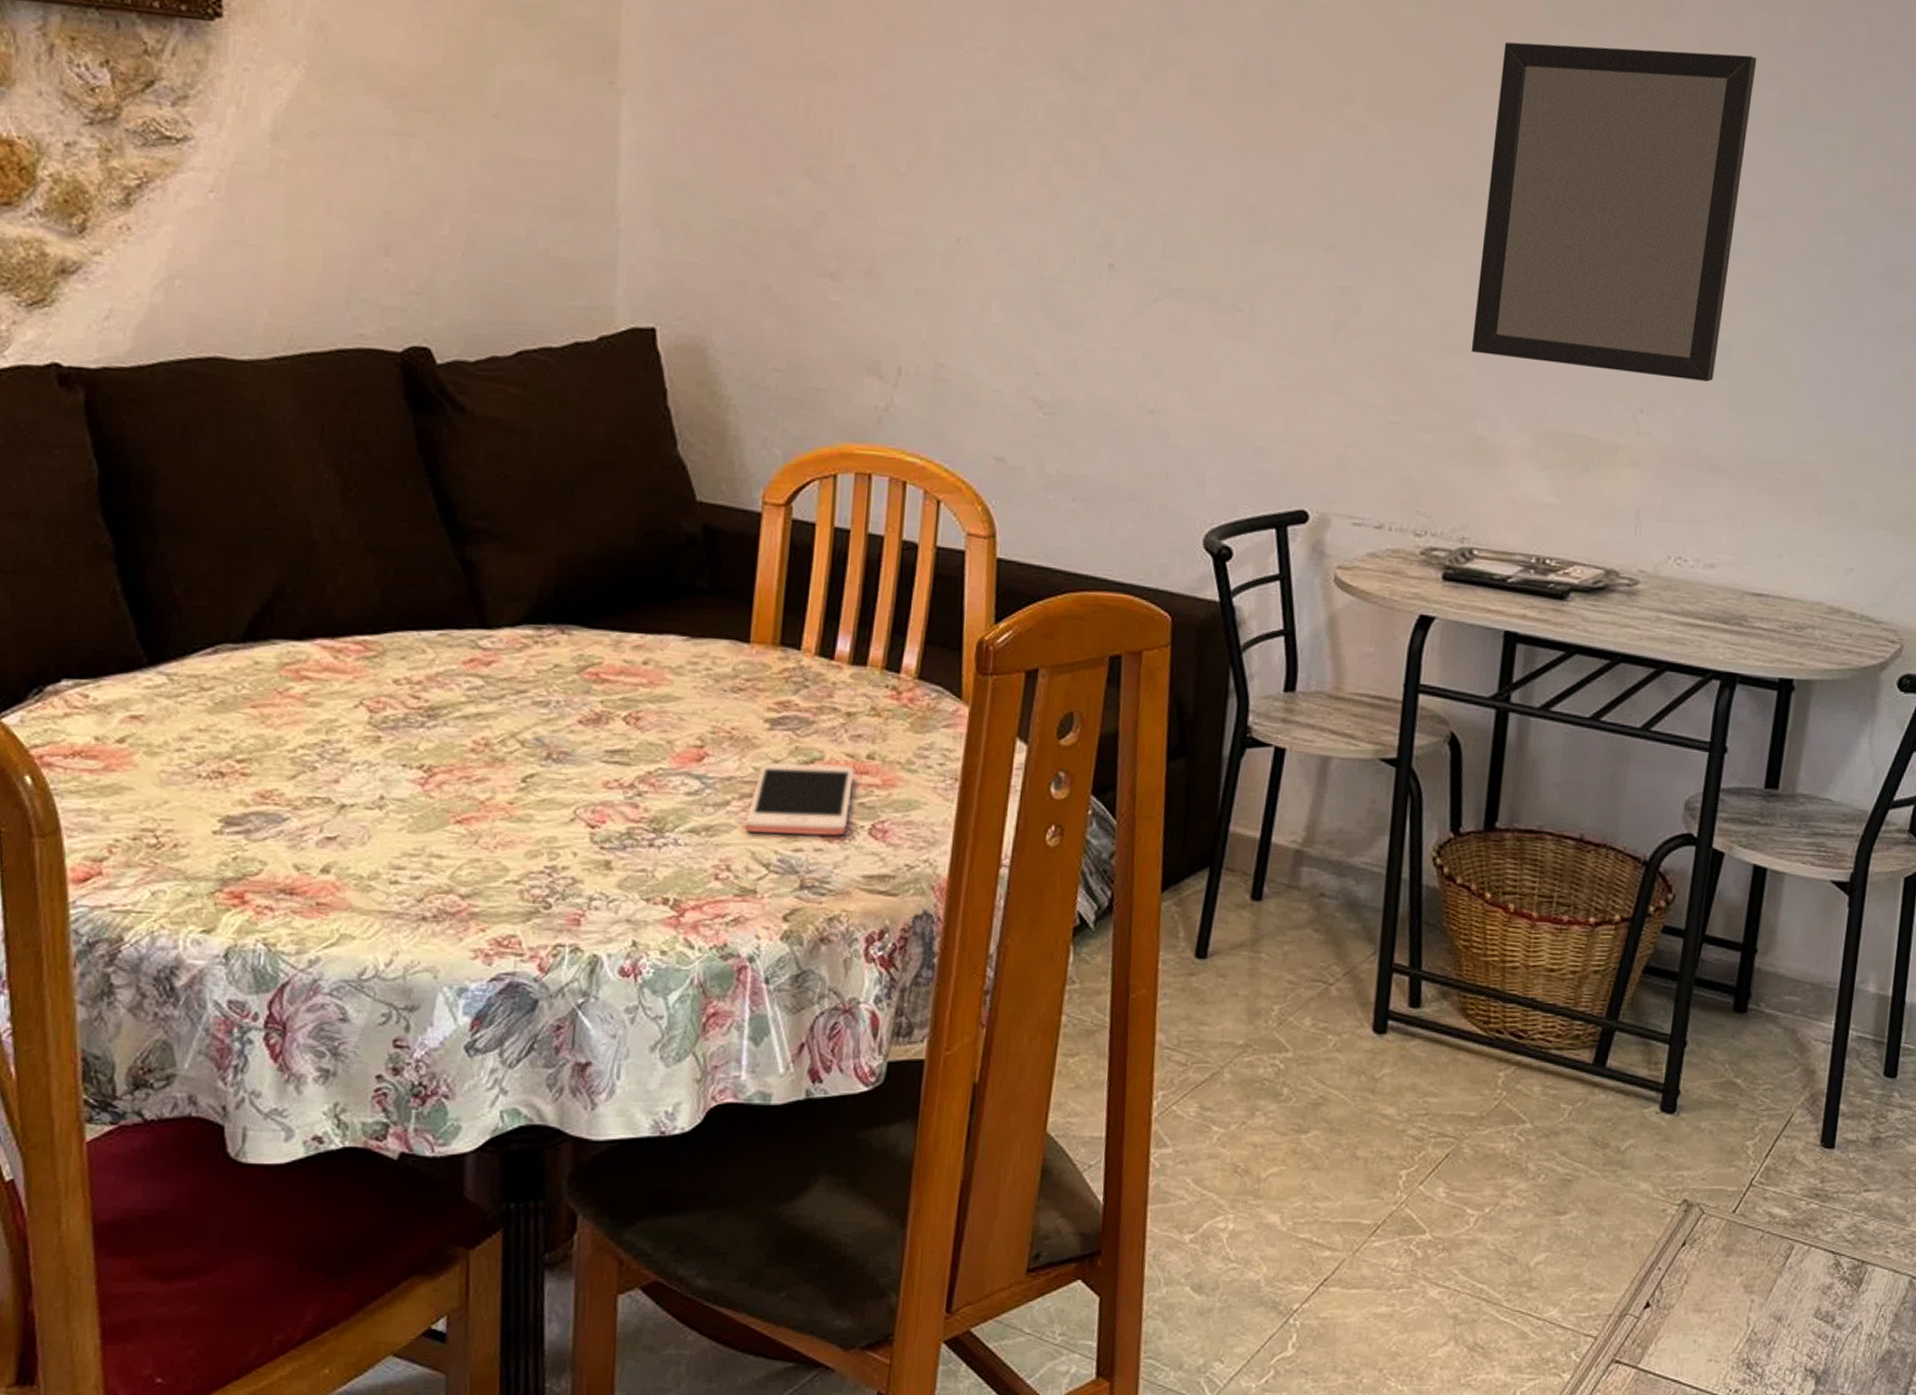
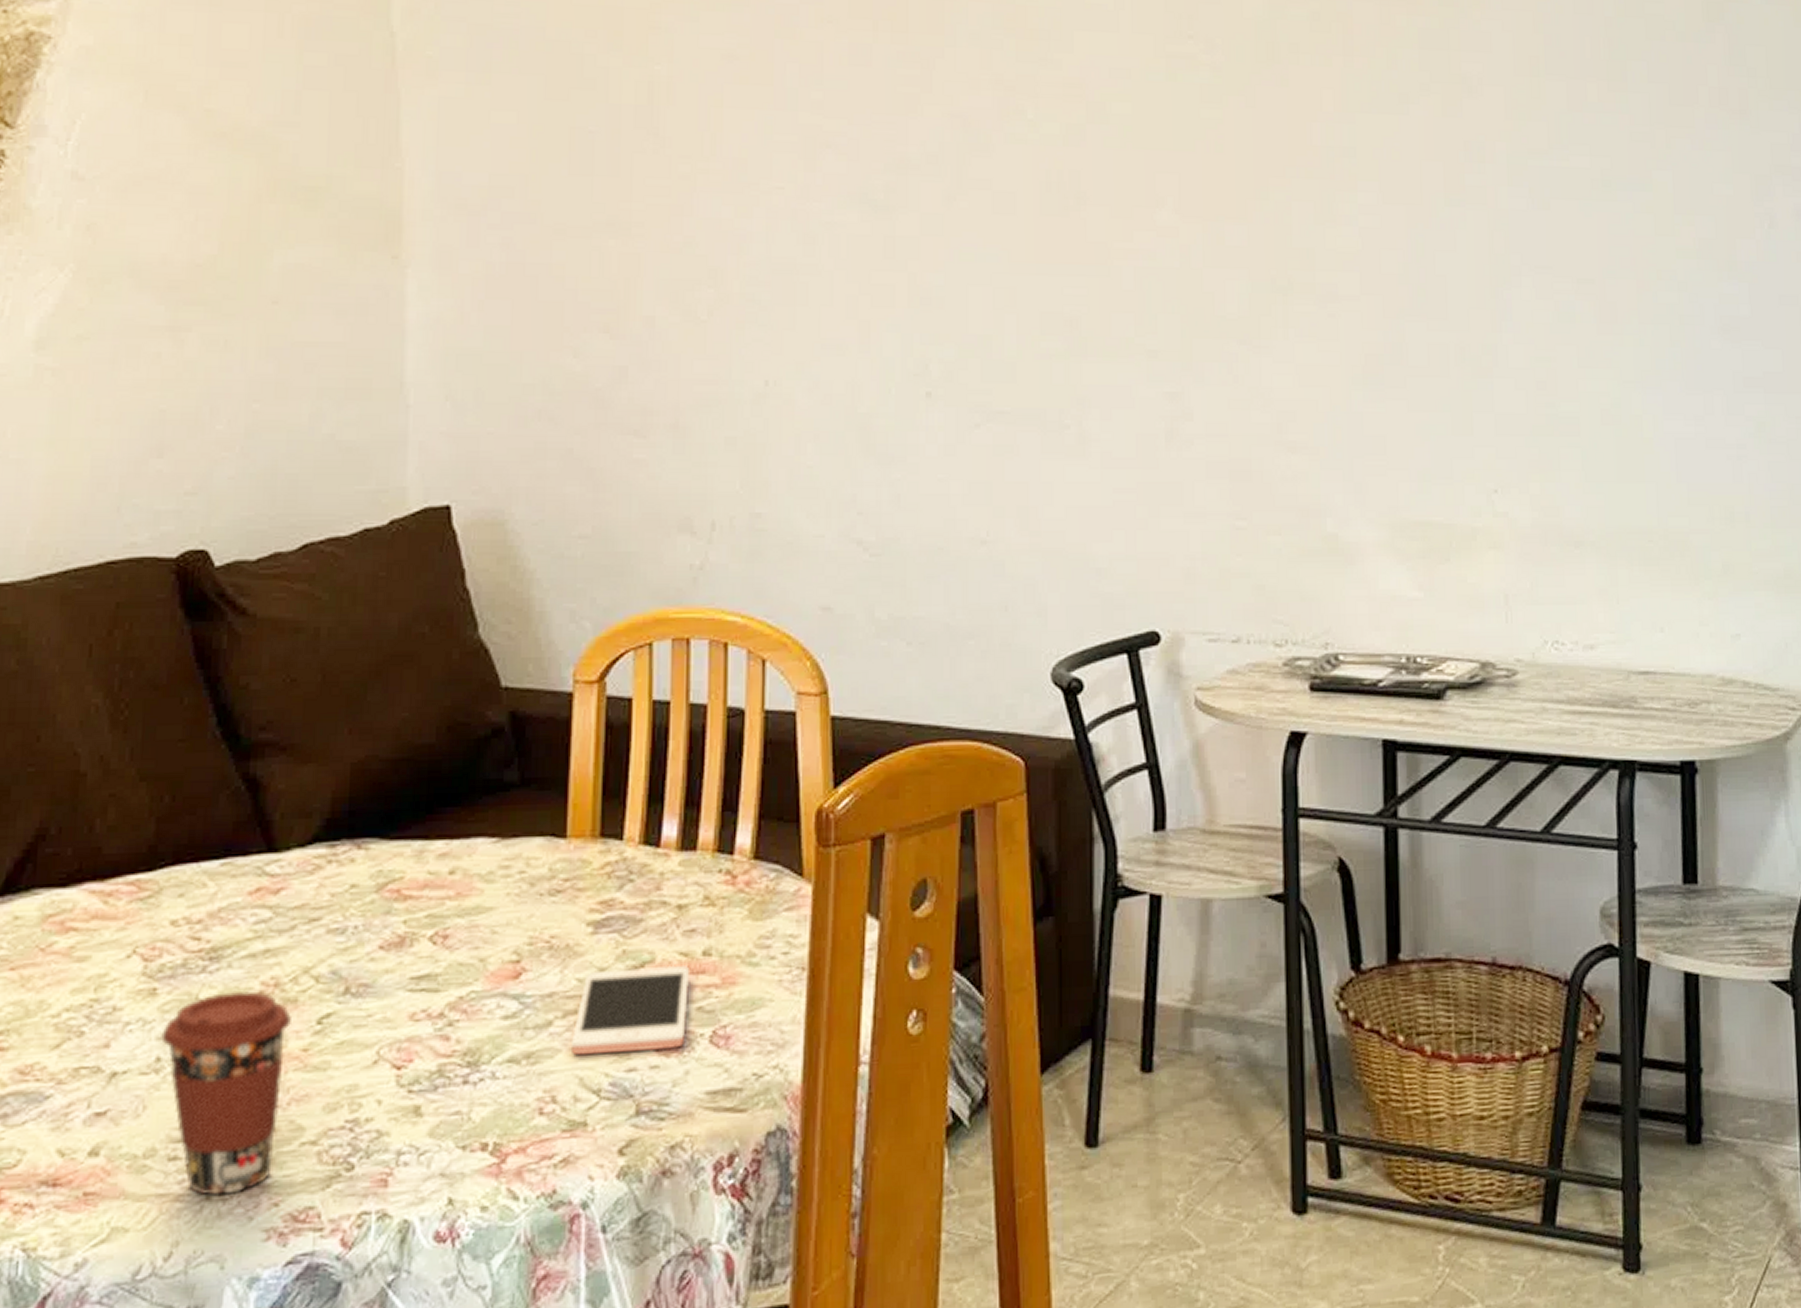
coffee cup: none [383,745,499,917] -> present [159,990,291,1196]
home mirror: present [1471,42,1757,382] -> none [1308,124,1565,454]

